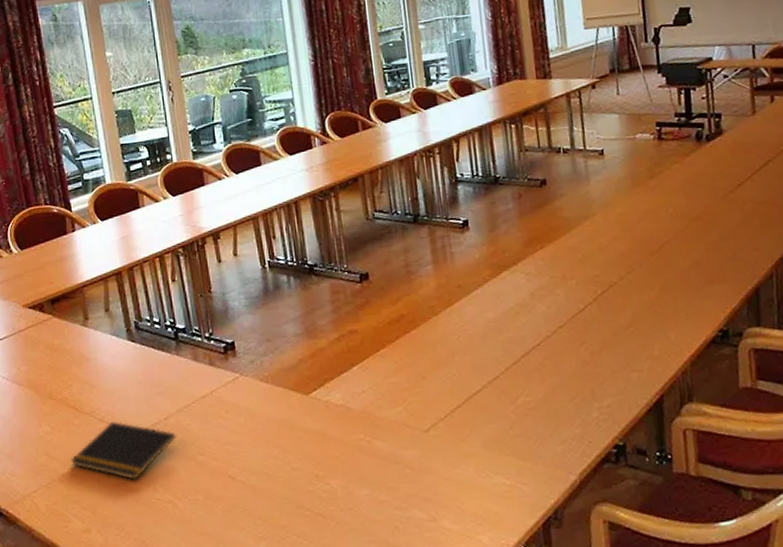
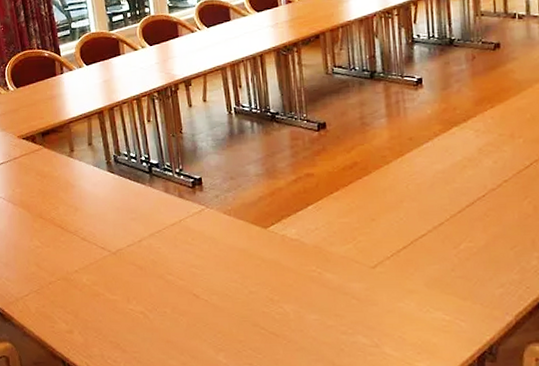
notepad: present [70,421,176,480] -> none [56,241,148,291]

